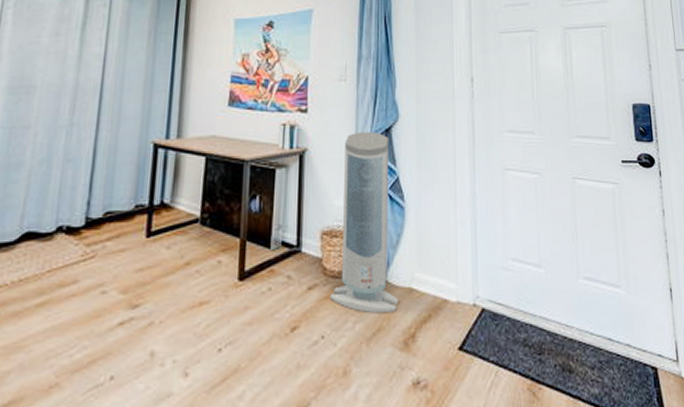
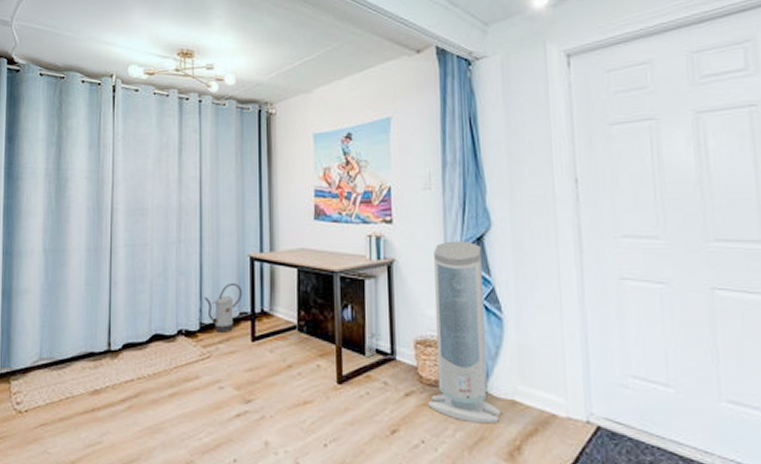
watering can: none [94,171,142,230] -> present [204,282,243,334]

